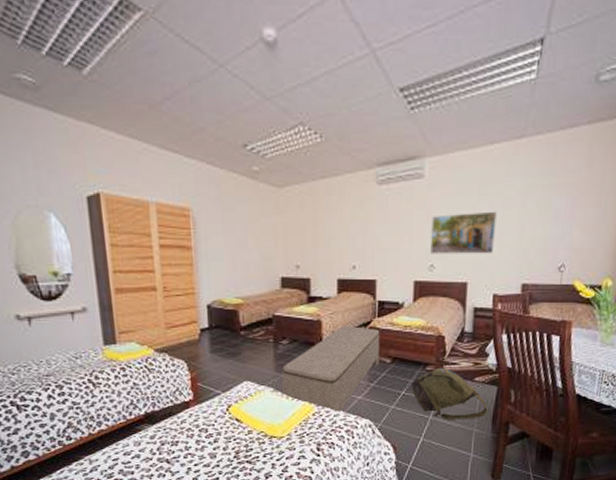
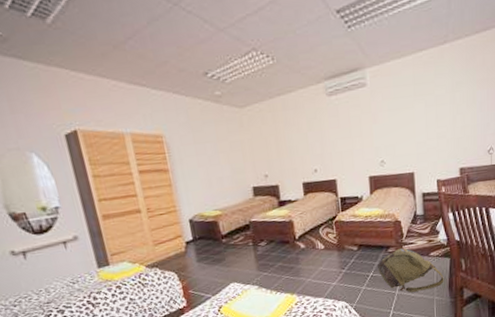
bench: present [281,326,380,413] -> none [263,221,348,300]
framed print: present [430,211,497,254] -> none [377,108,433,152]

